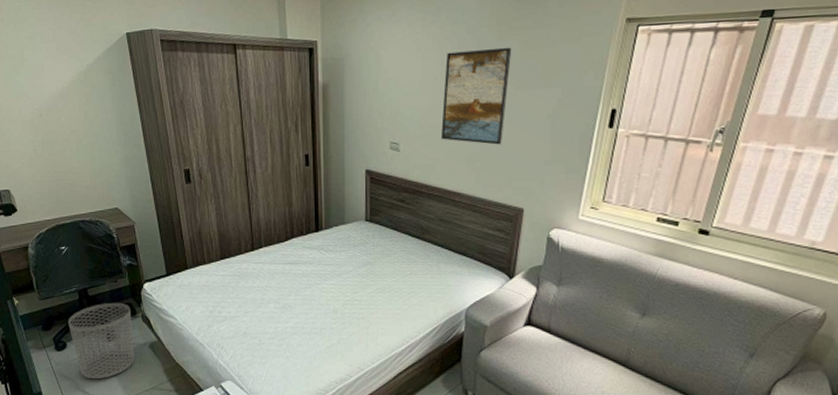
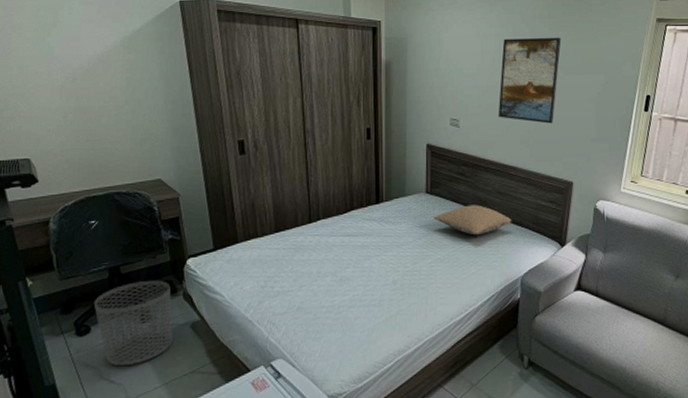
pillow: none [373,233,456,265] -> present [433,205,512,236]

